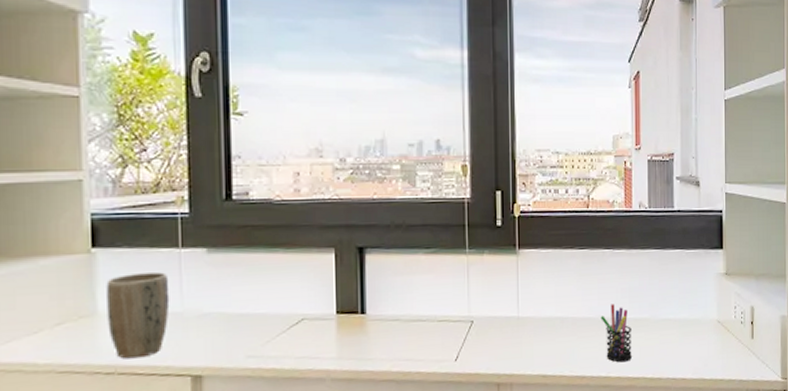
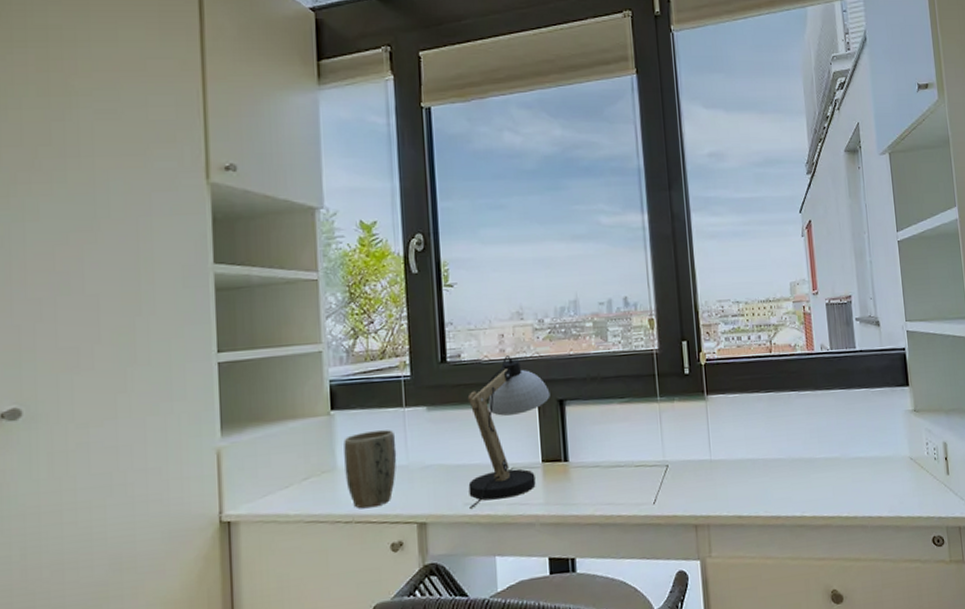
desk lamp: none [252,196,349,361] -> present [467,355,550,508]
pen holder: present [600,303,632,363] -> none [791,444,826,502]

